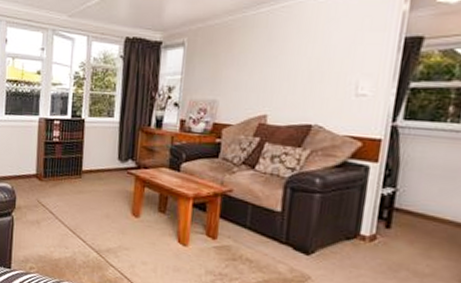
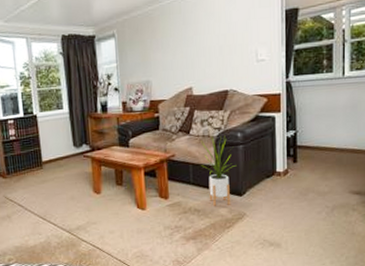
house plant: none [263,176,309,263] -> present [200,135,237,206]

